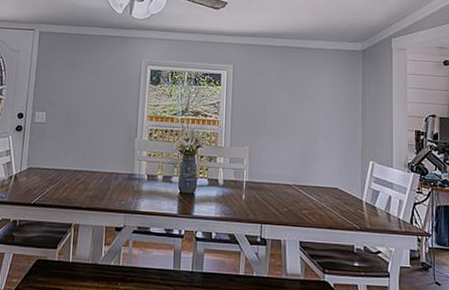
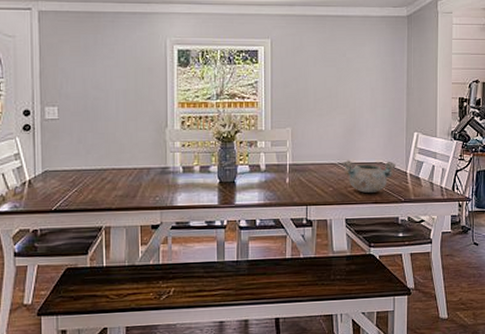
decorative bowl: none [297,183,351,218] -> present [342,160,396,193]

